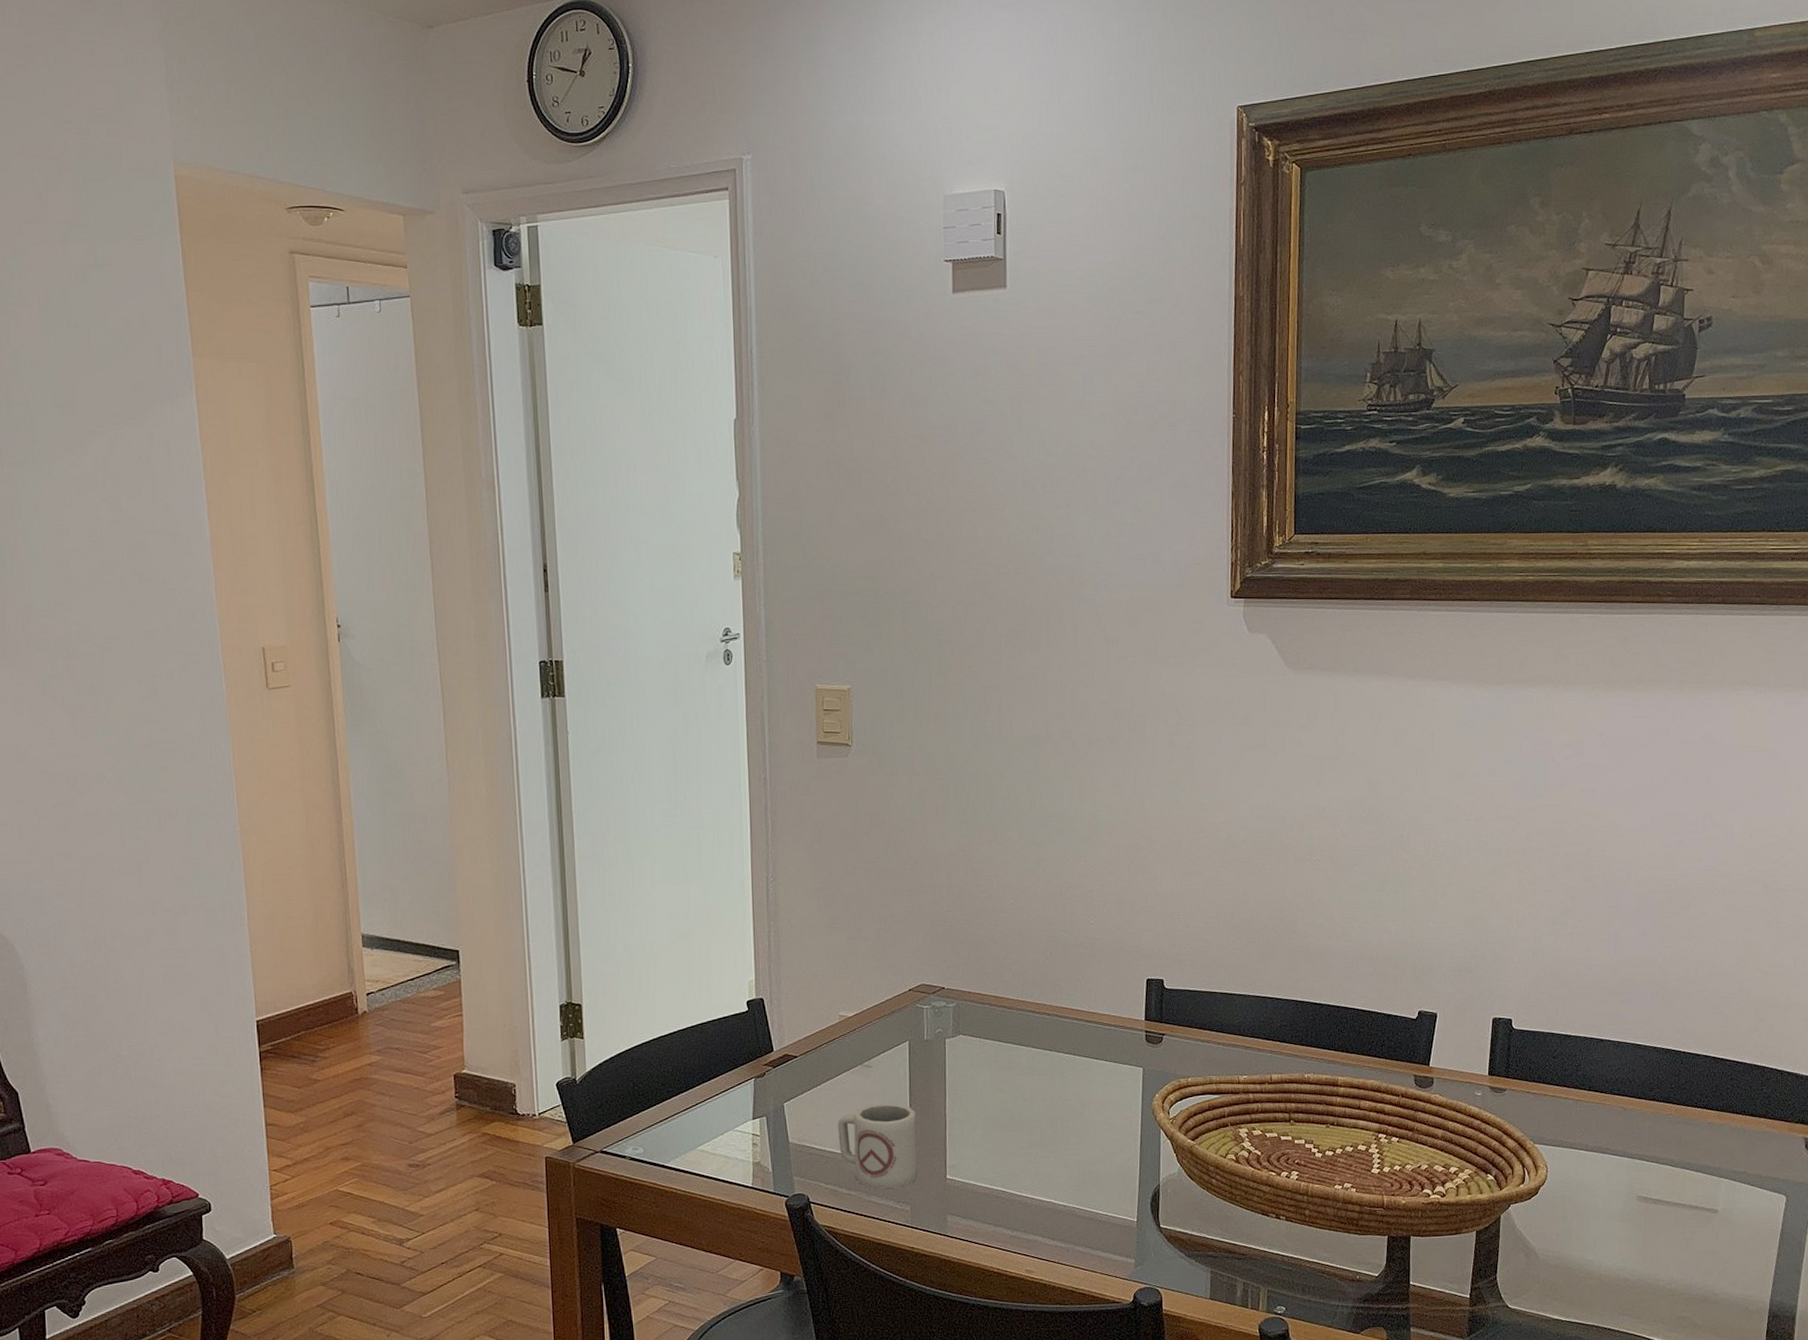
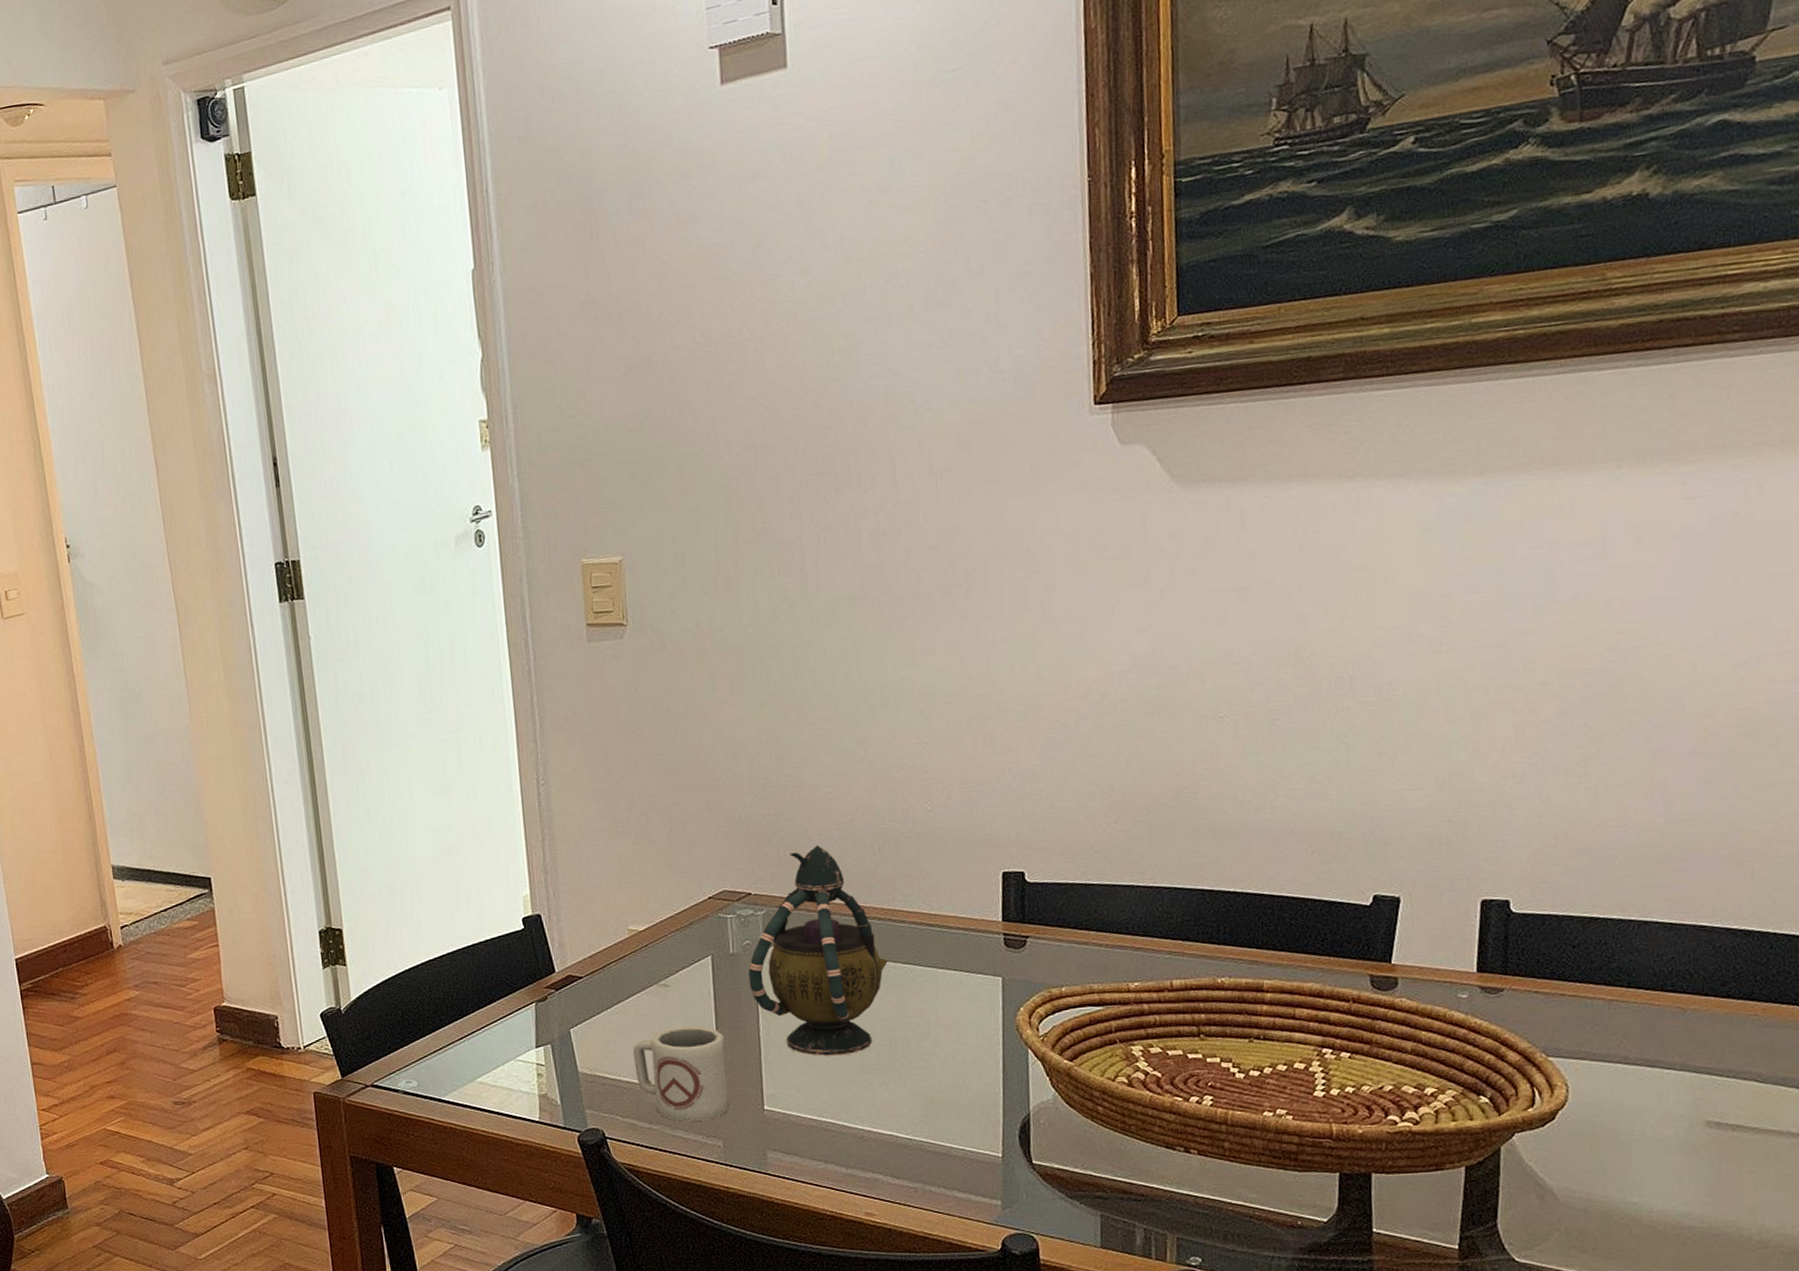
teapot: none [939,948,1053,1132] -> present [748,845,888,1056]

